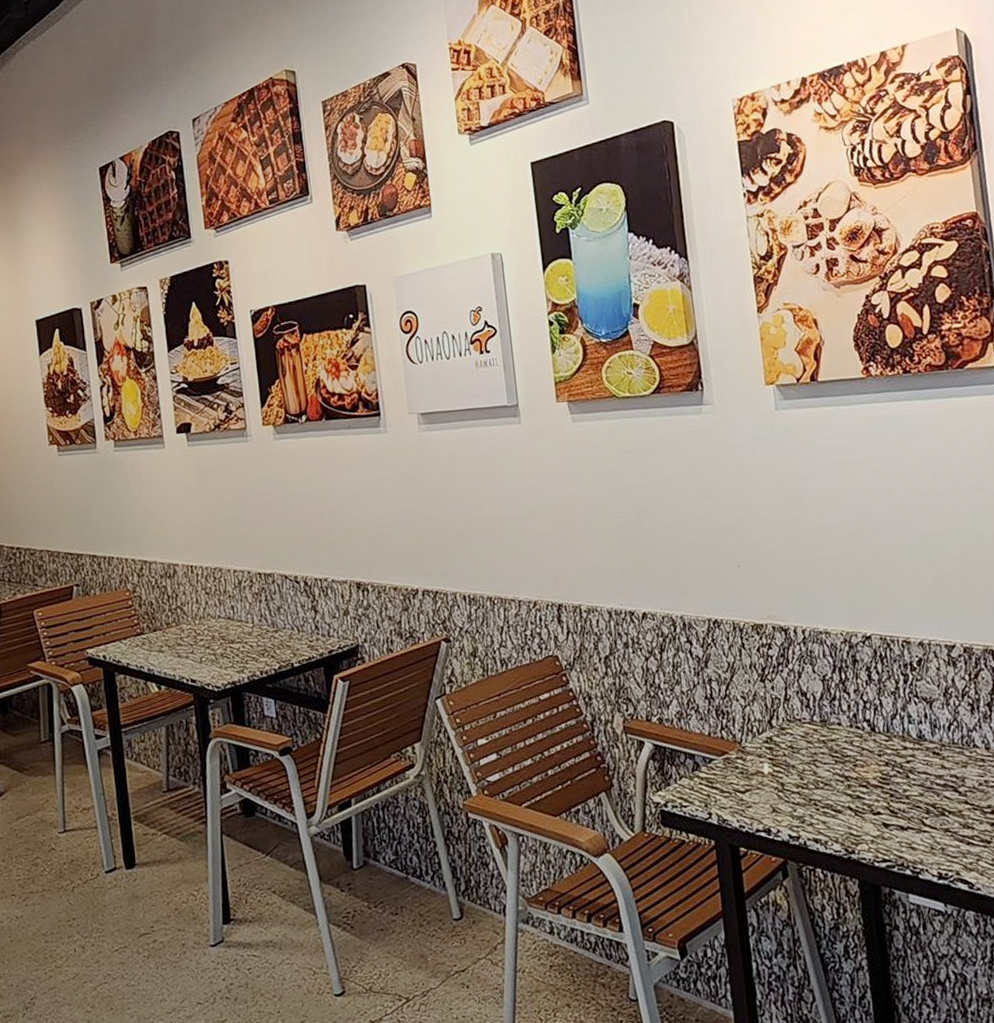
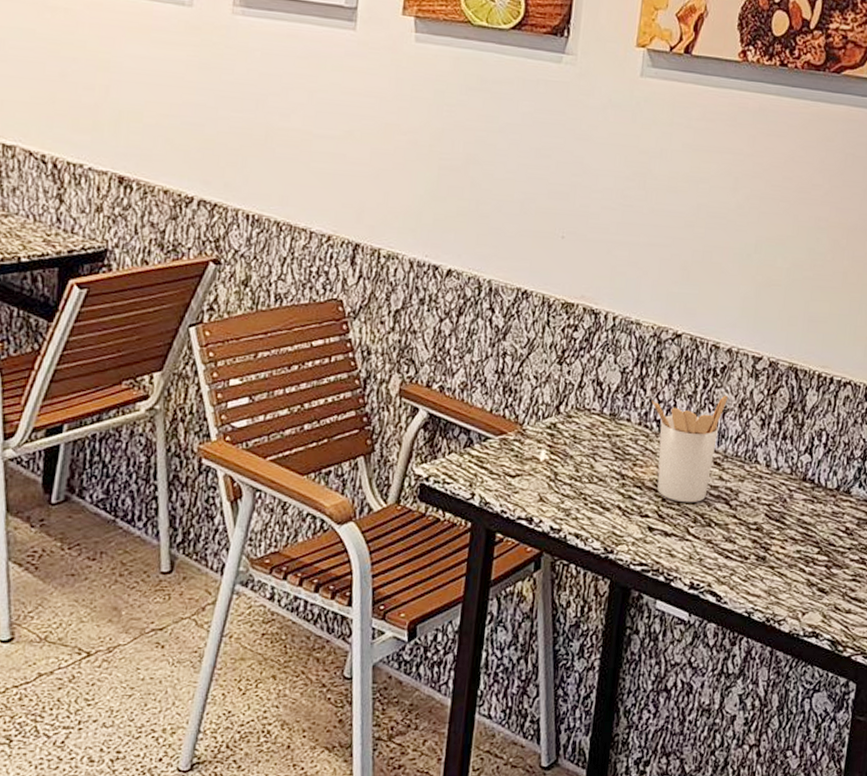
utensil holder: none [857,686,933,796] -> present [652,395,728,503]

